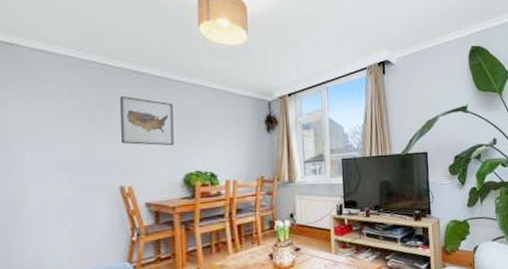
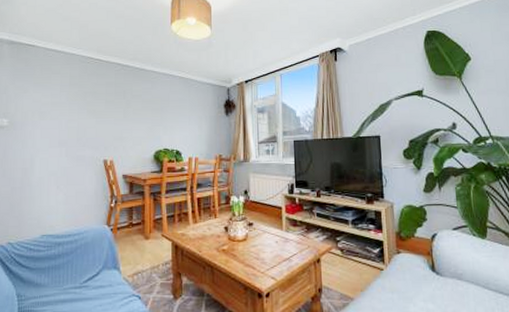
wall art: present [120,96,174,146] -> none [106,85,148,127]

